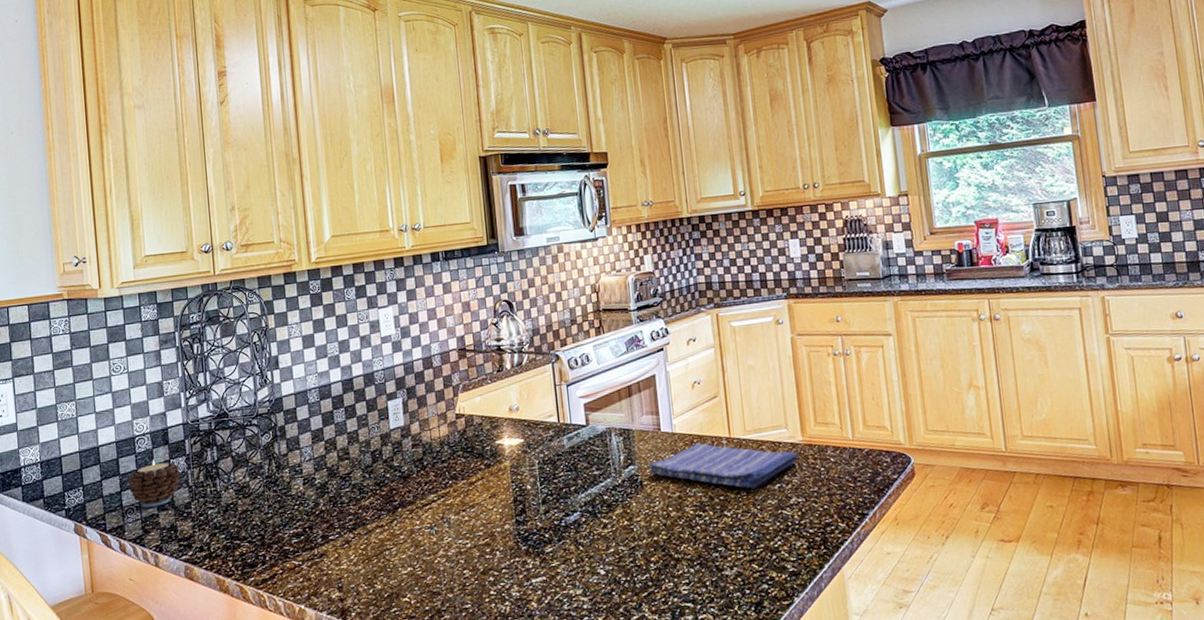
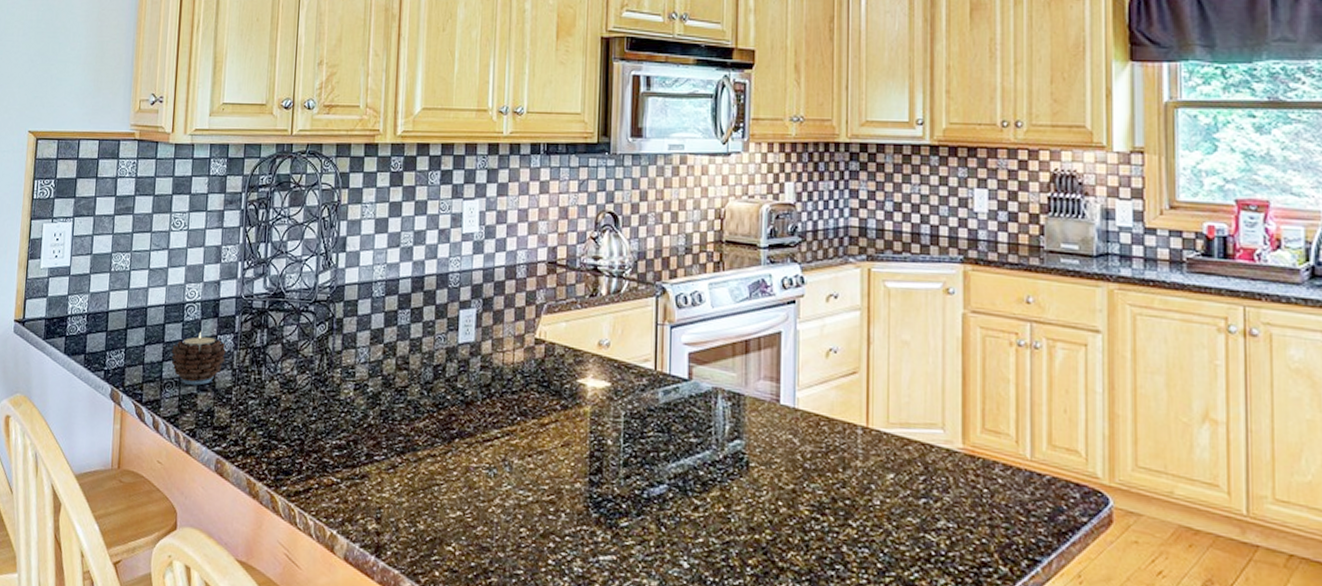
dish towel: present [649,443,798,489] -> none [759,427,954,499]

